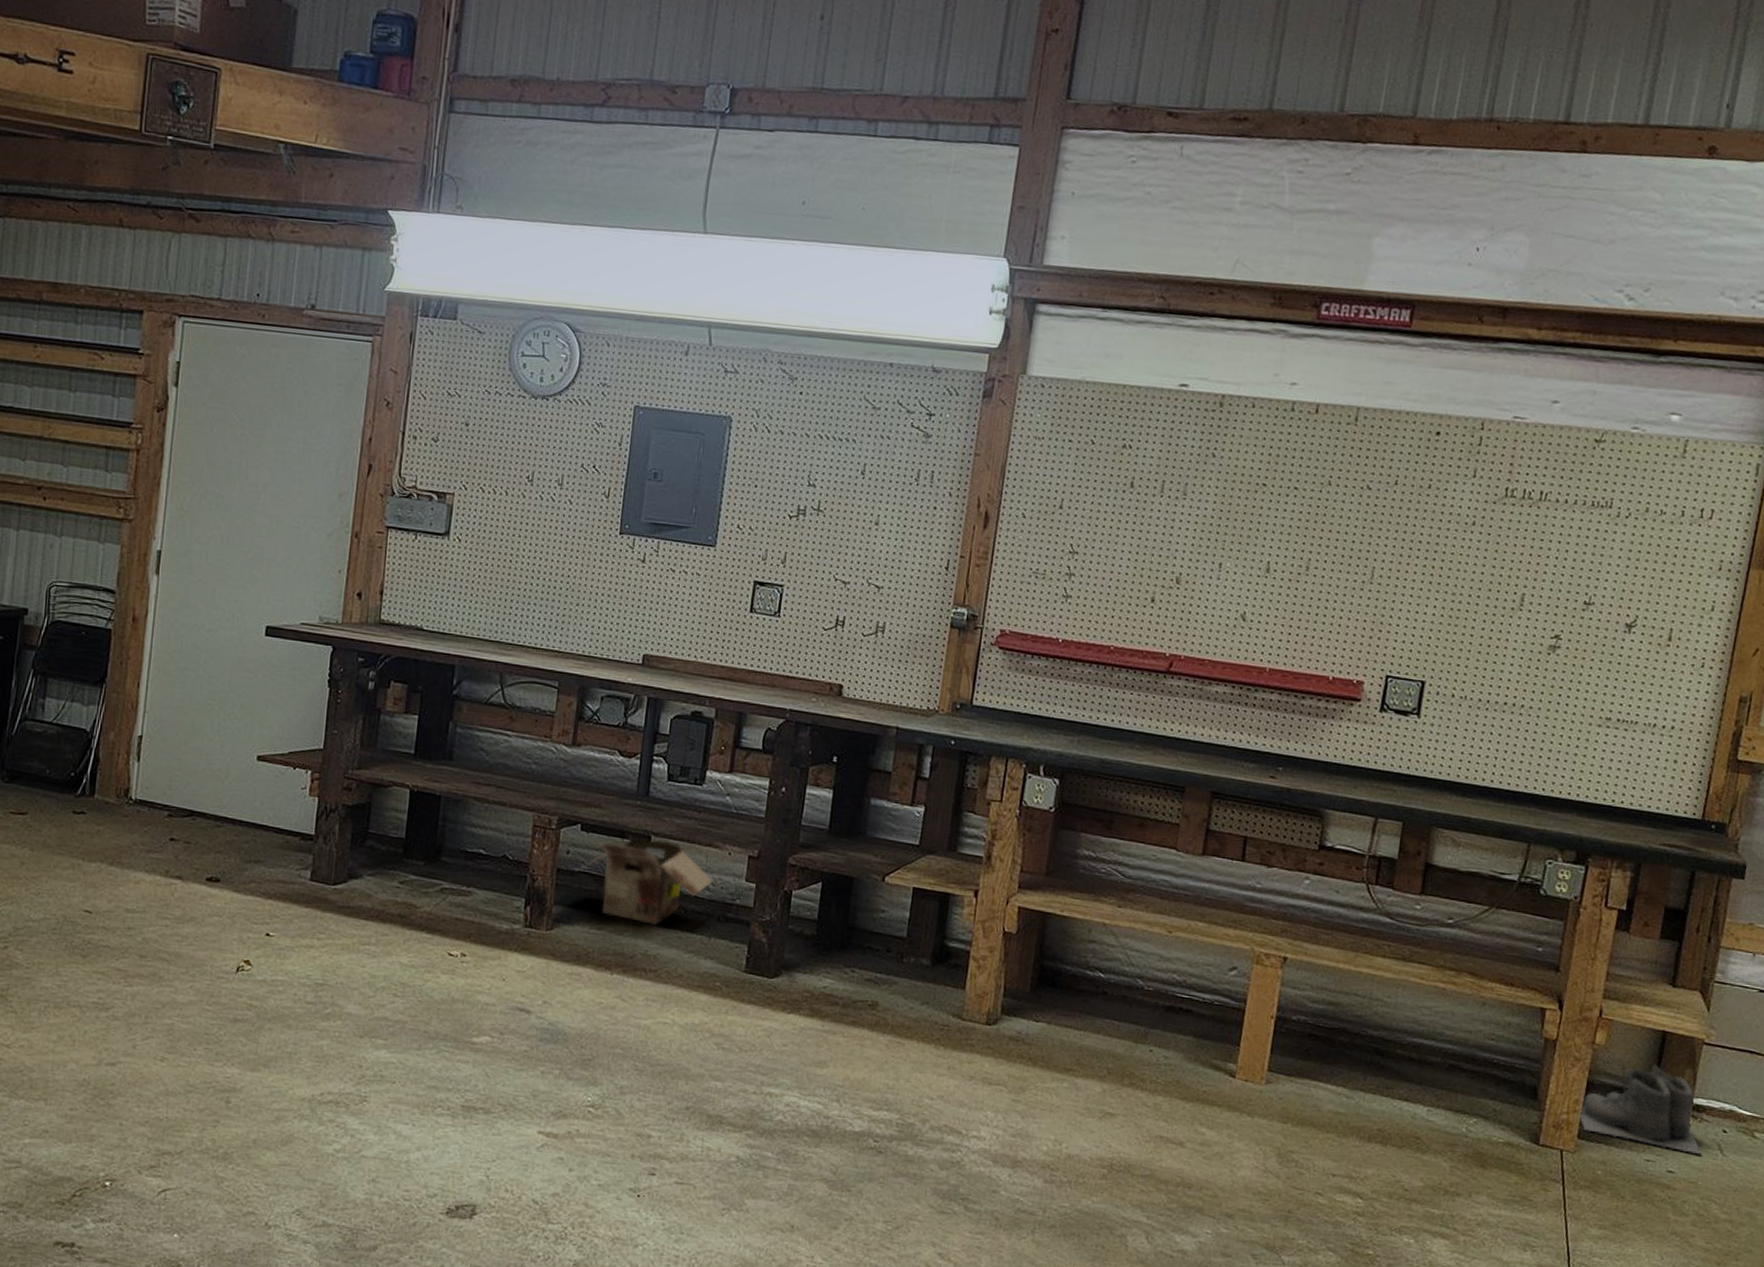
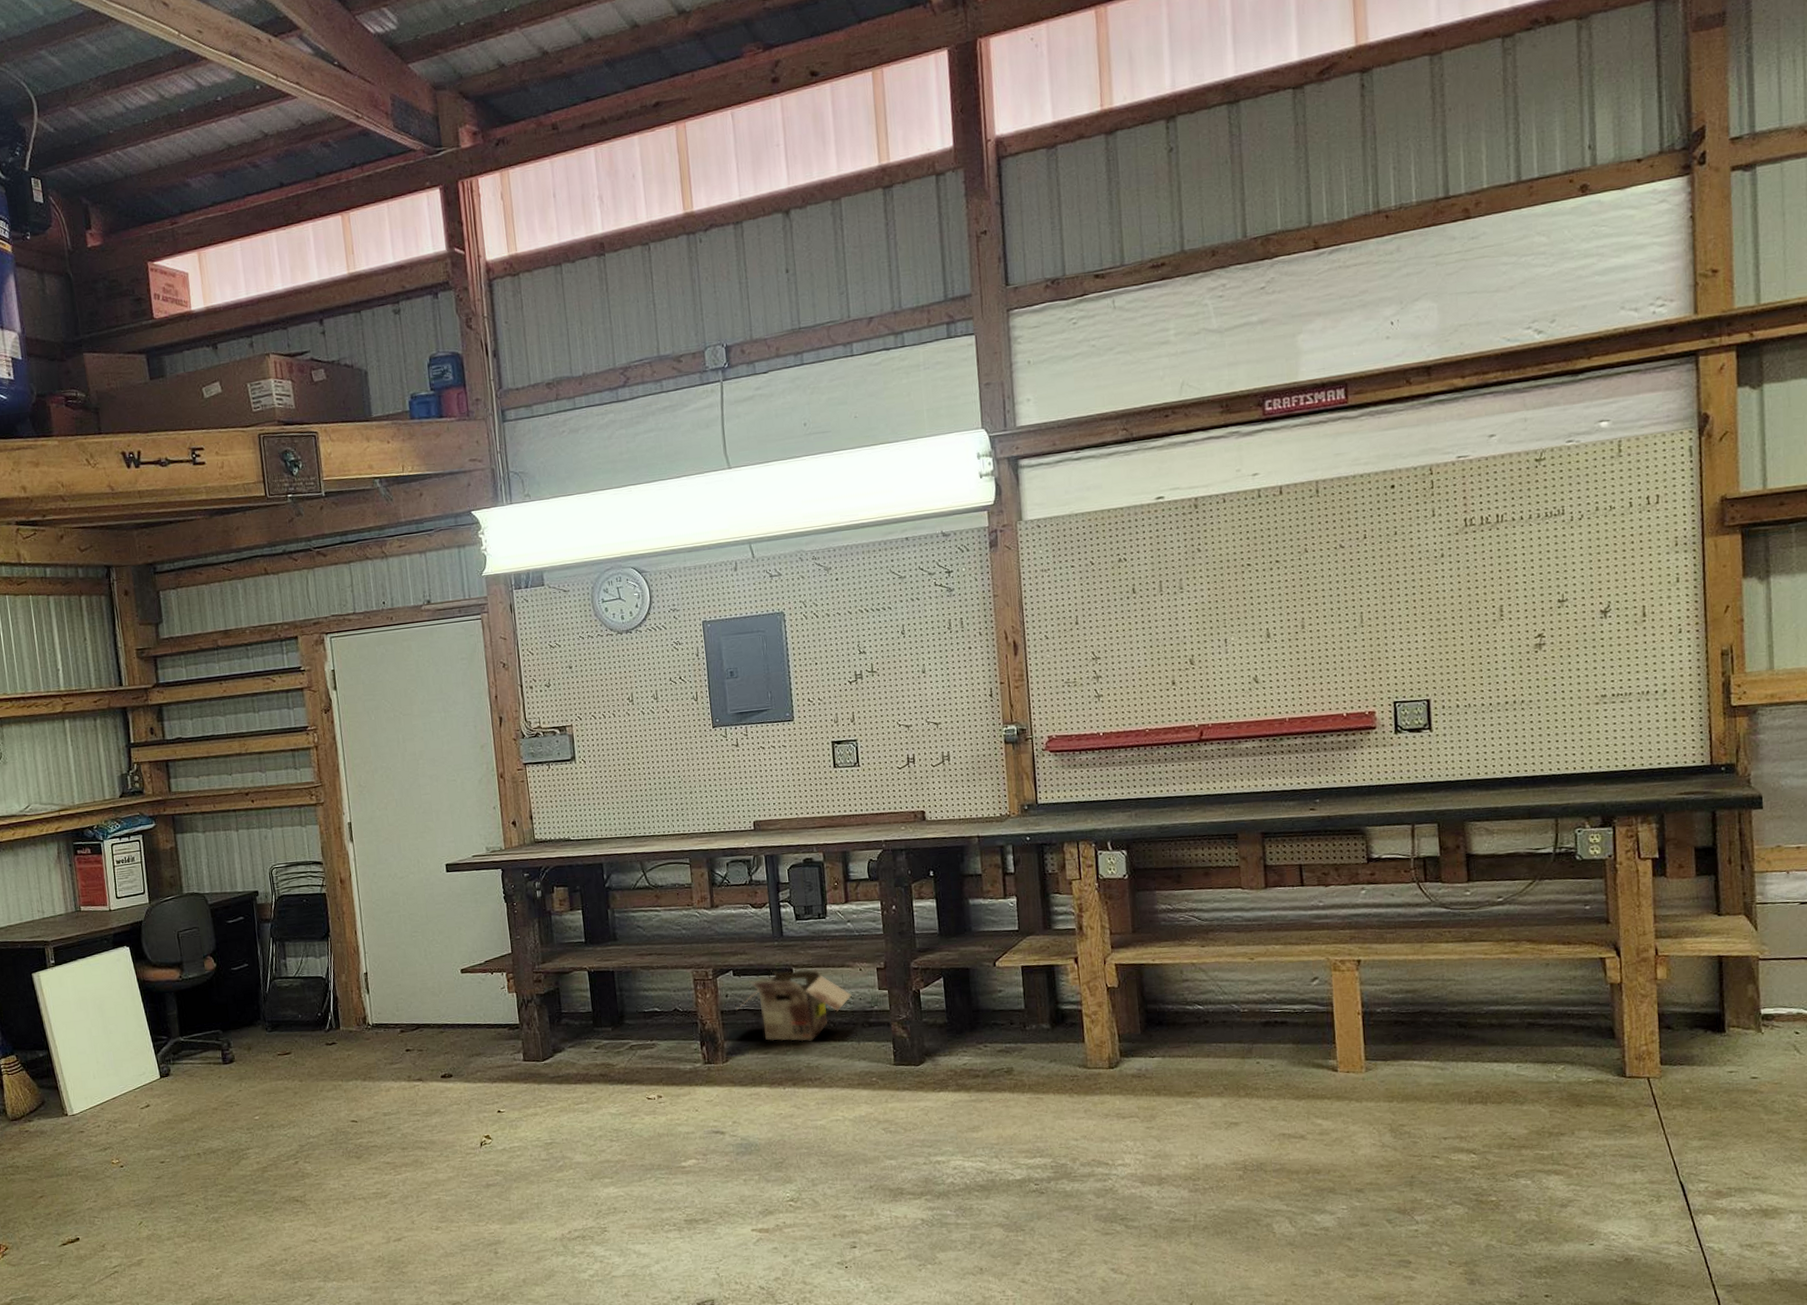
boots: present [1579,1065,1703,1155] -> none [1656,987,1781,1059]

